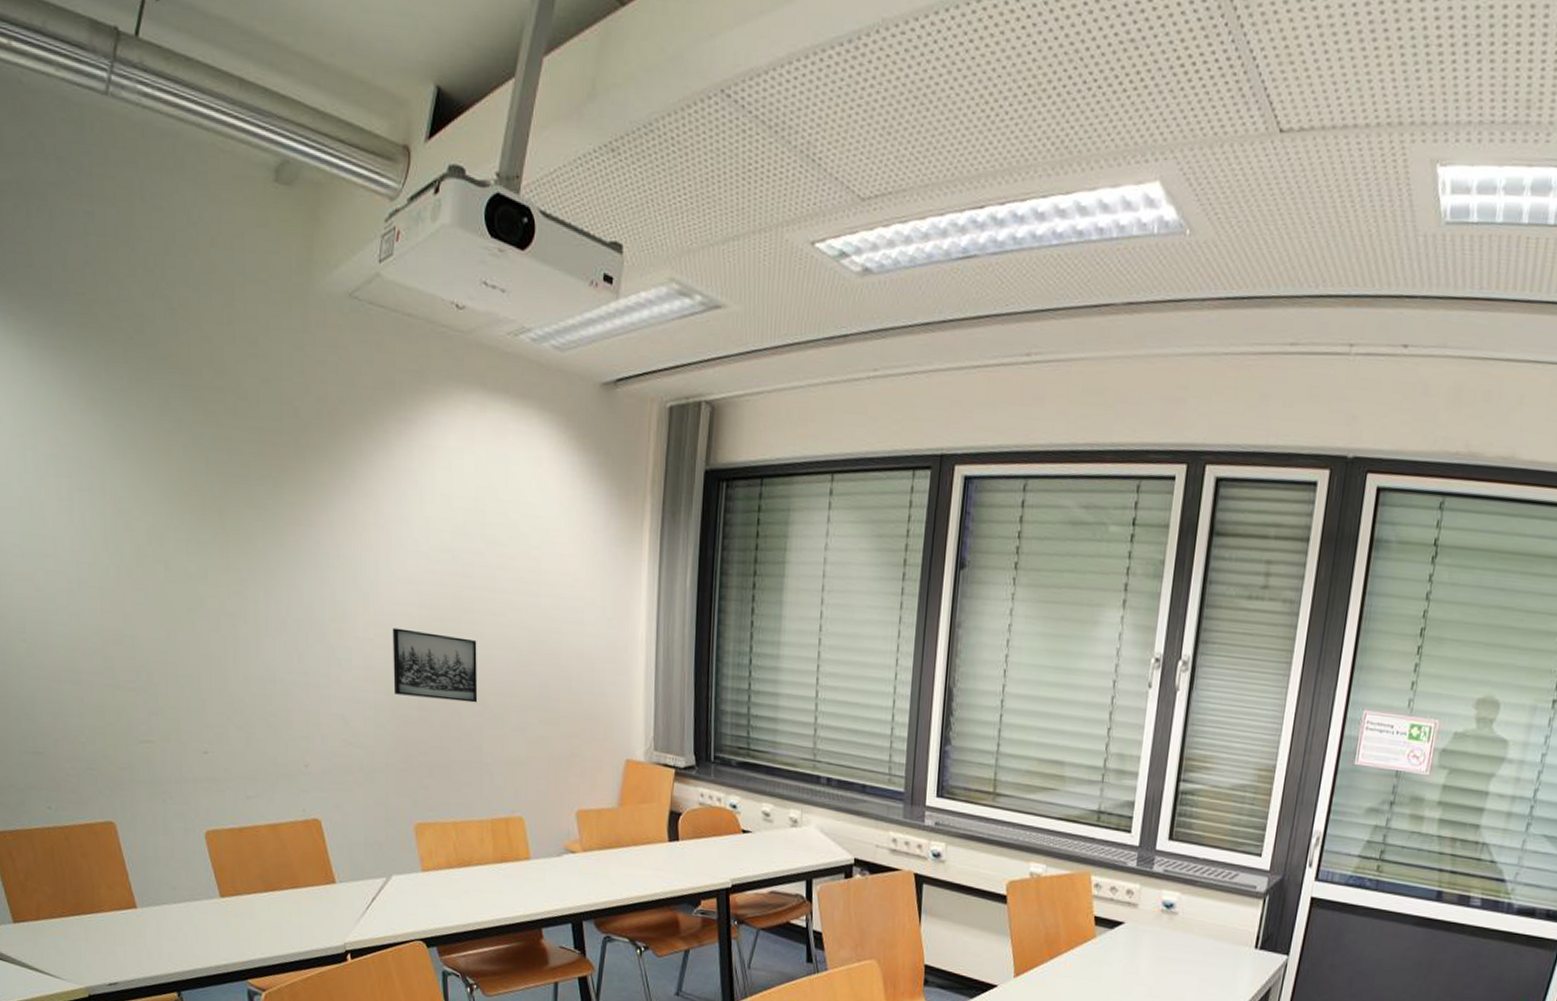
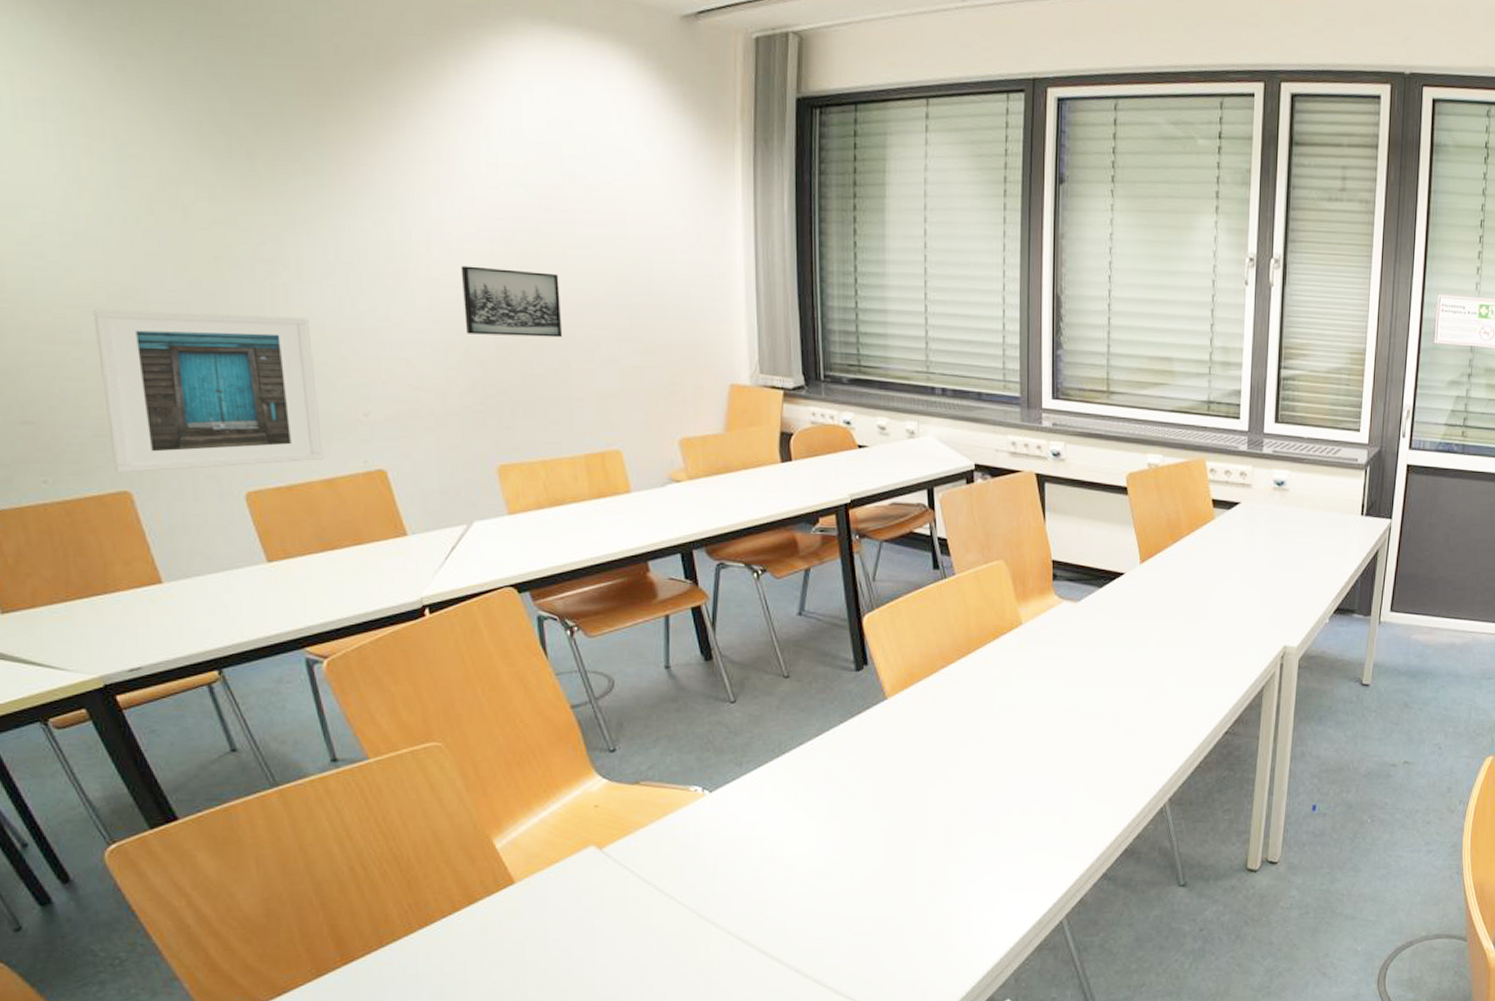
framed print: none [90,652,269,806] -> present [92,309,323,473]

